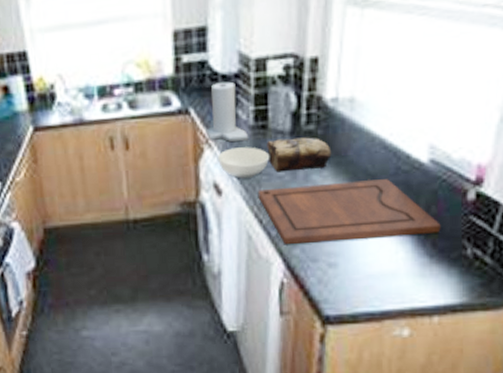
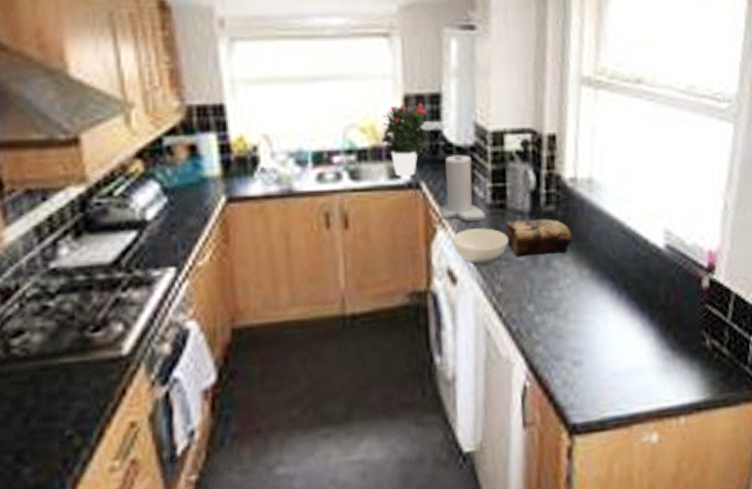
potted flower: none [155,37,197,105] -> present [382,103,429,177]
cutting board: present [257,179,441,244] -> none [496,265,681,340]

